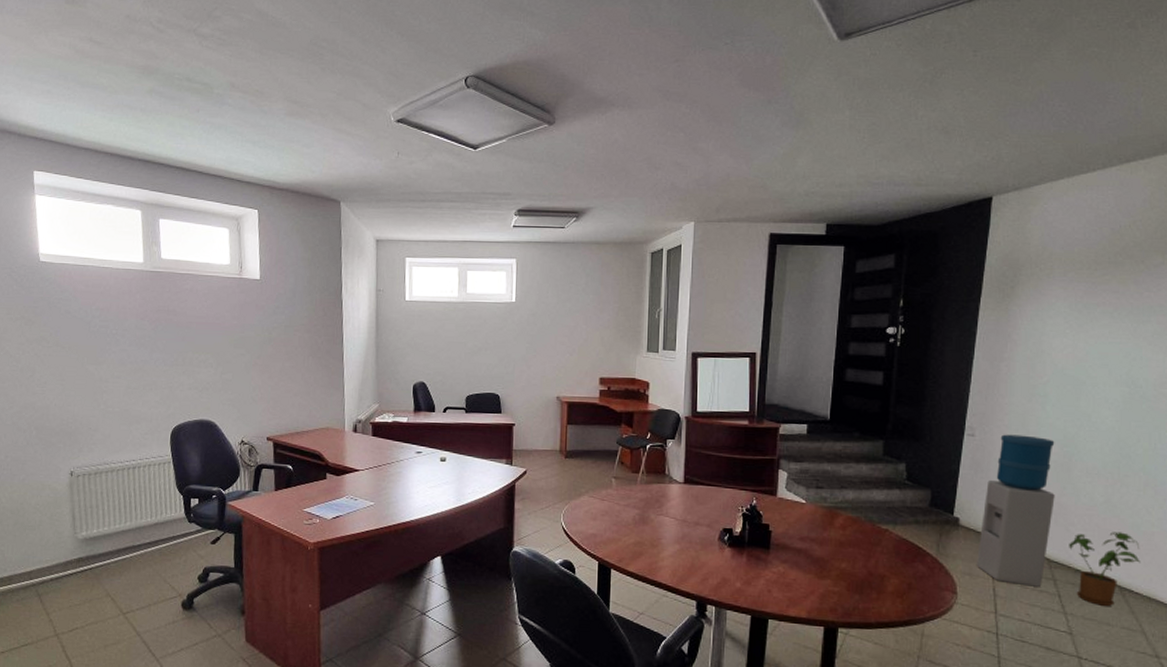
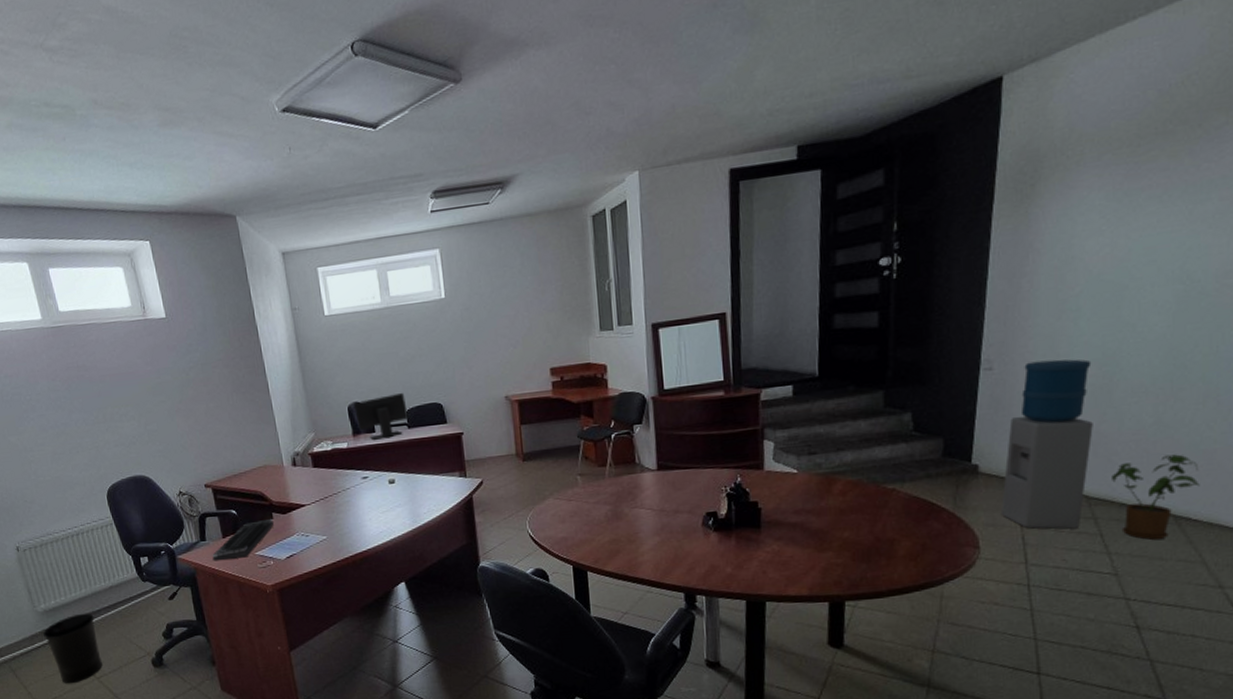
waste bin: none [77,546,133,616] -> present [42,613,102,683]
computer keyboard: none [261,478,327,513] -> present [212,518,275,562]
computer monitor: none [419,379,468,420] -> present [354,392,409,441]

